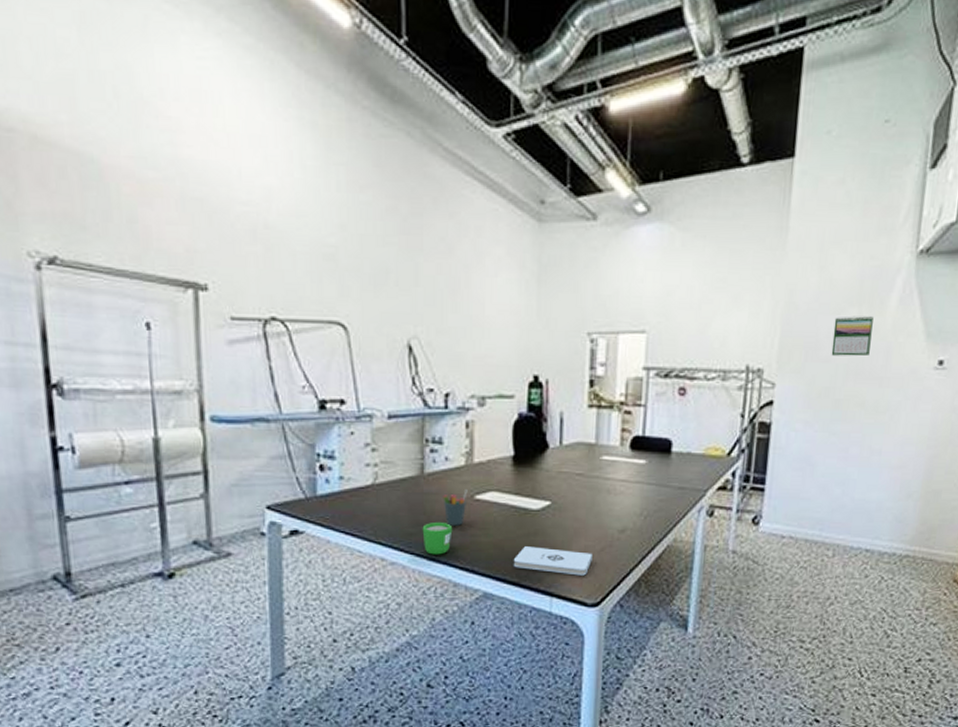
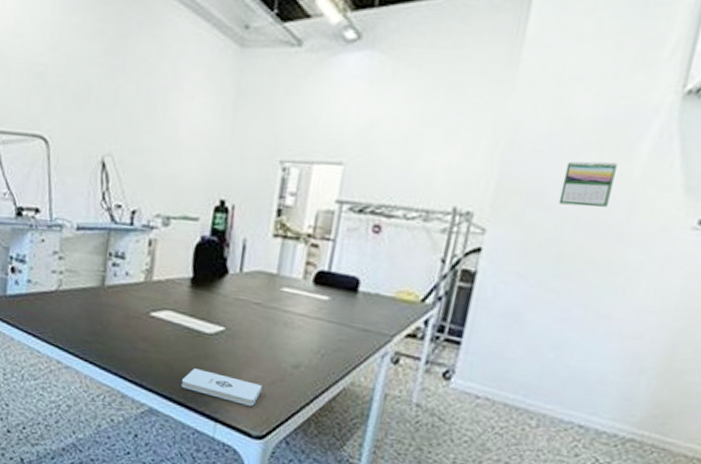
mug: present [422,521,453,555] -> none [97,333,126,366]
pen holder: present [443,489,468,526] -> none [120,305,144,340]

